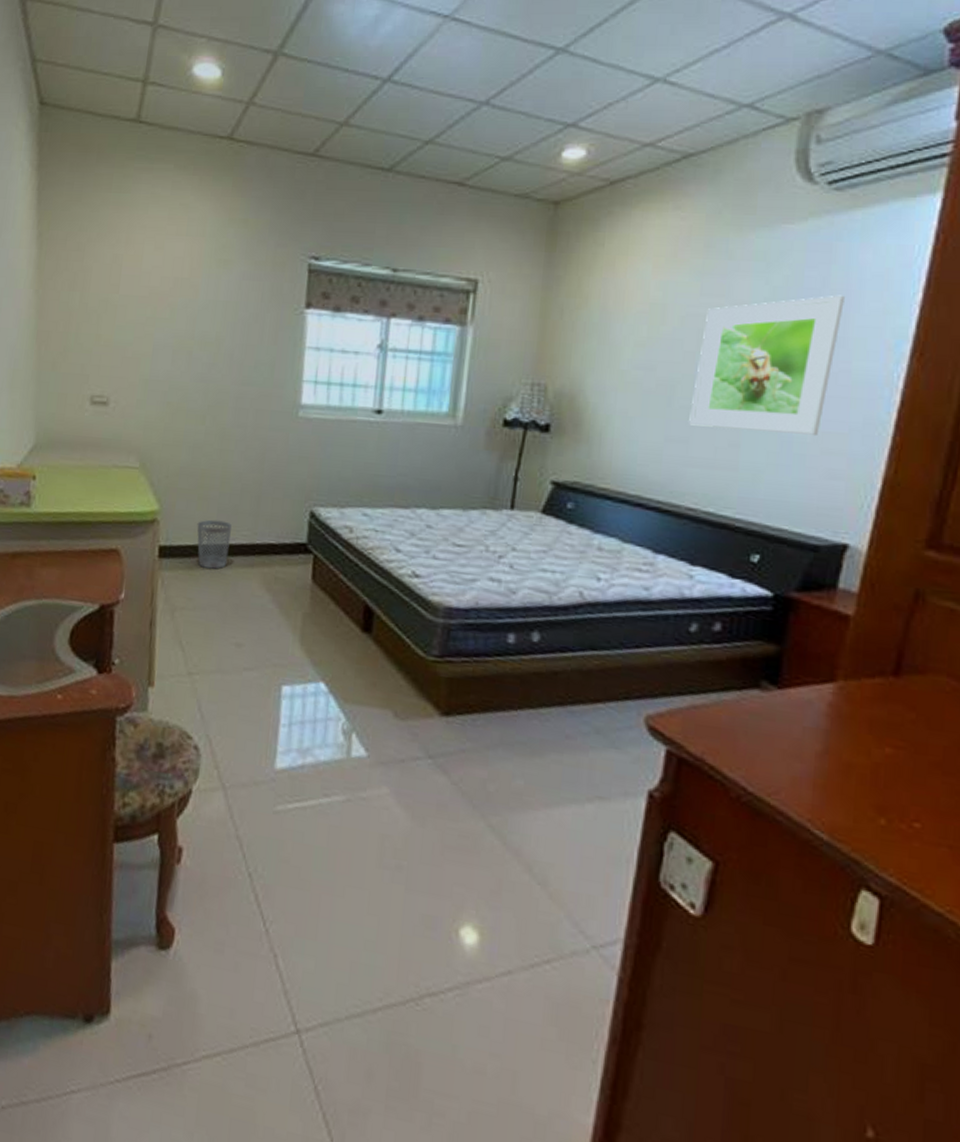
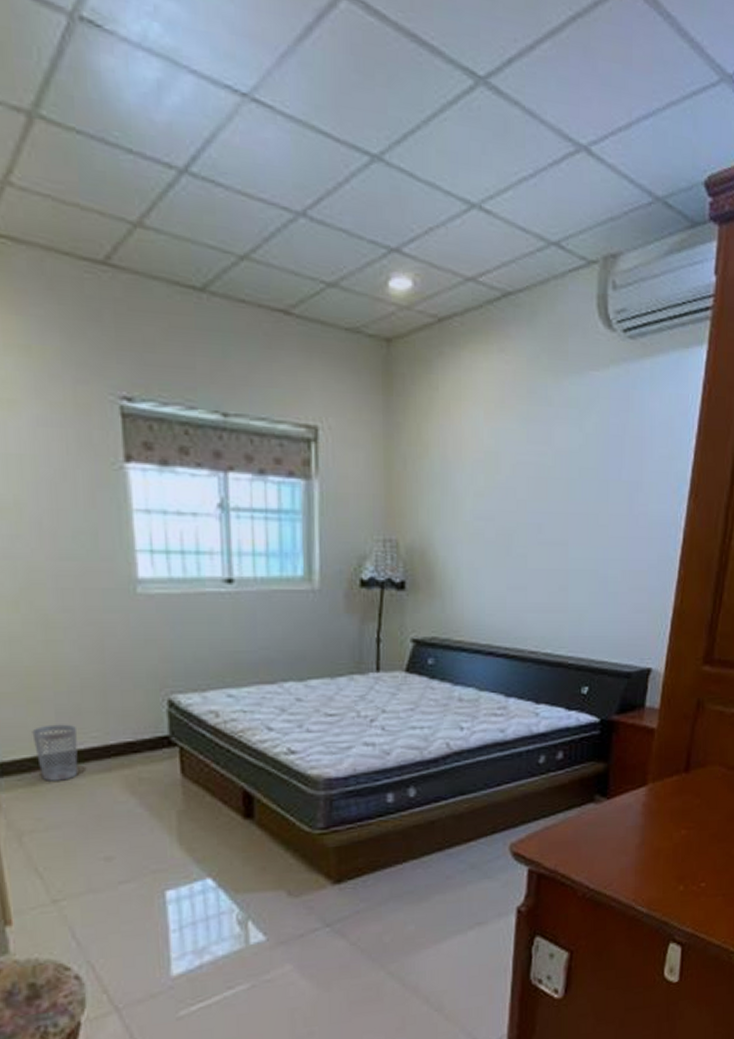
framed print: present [689,295,845,435] -> none [526,441,640,574]

